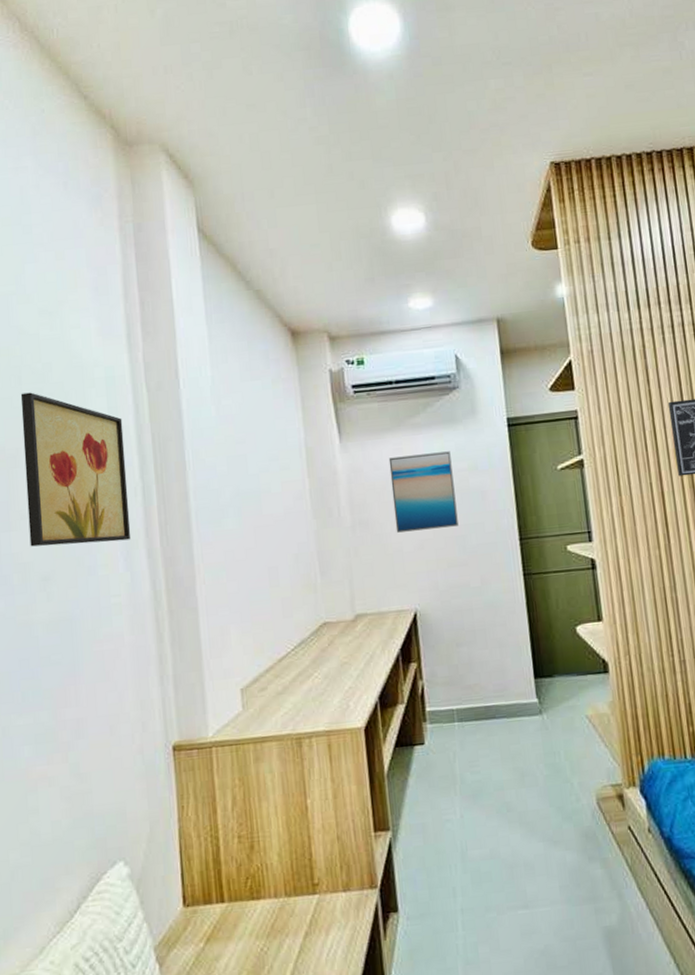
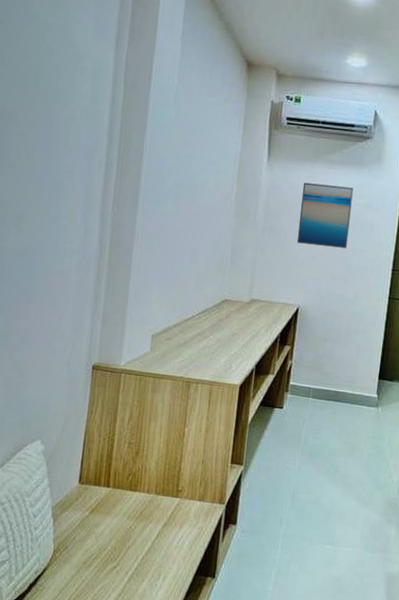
wall art: present [20,392,131,547] -> none [12,66,101,202]

